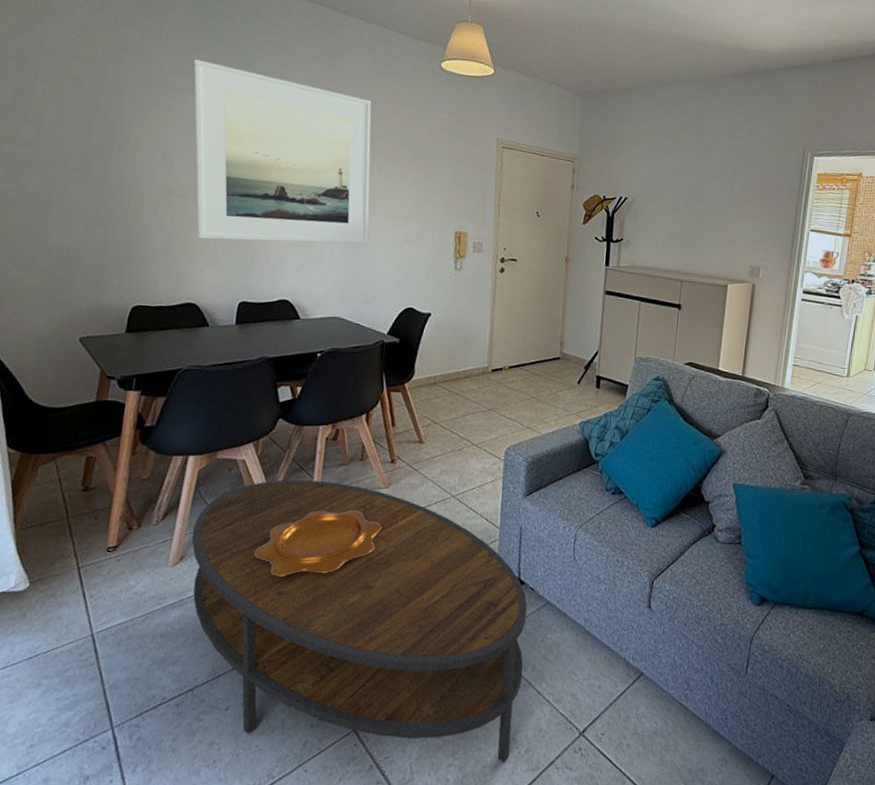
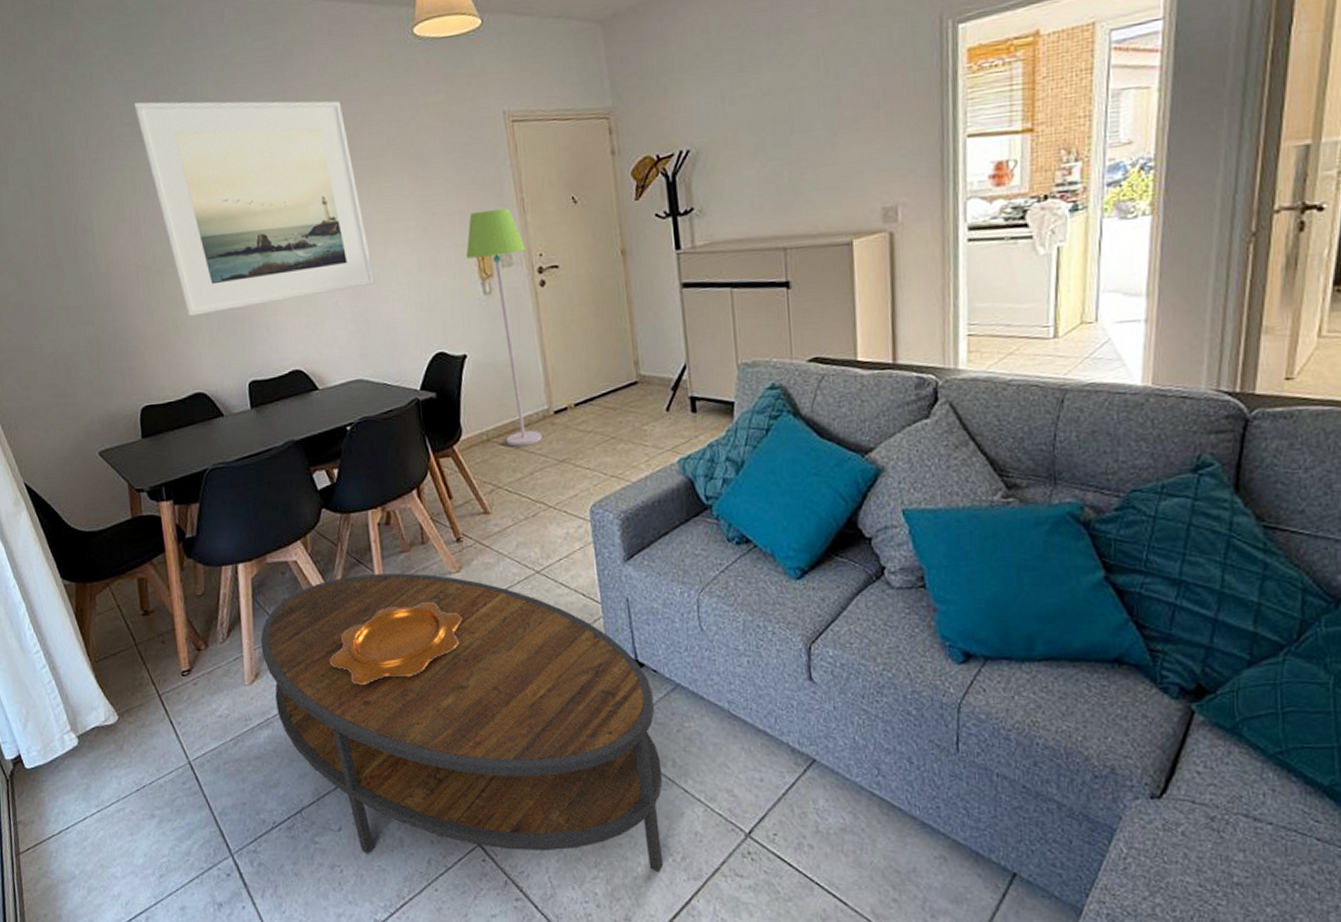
floor lamp: none [447,207,495,393] -> present [466,207,542,447]

